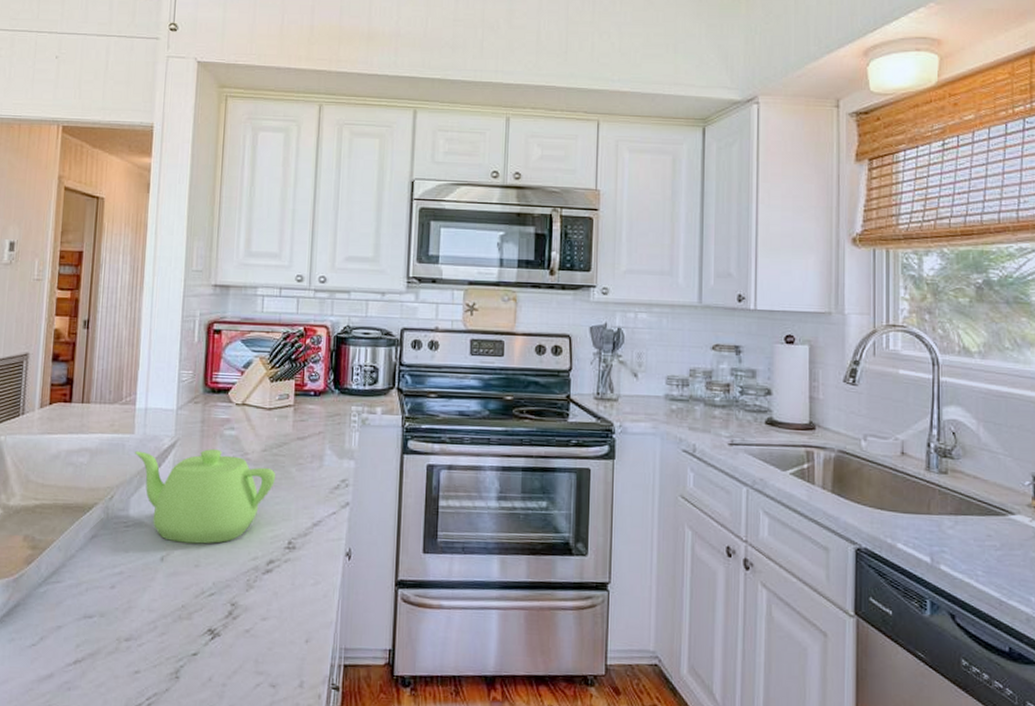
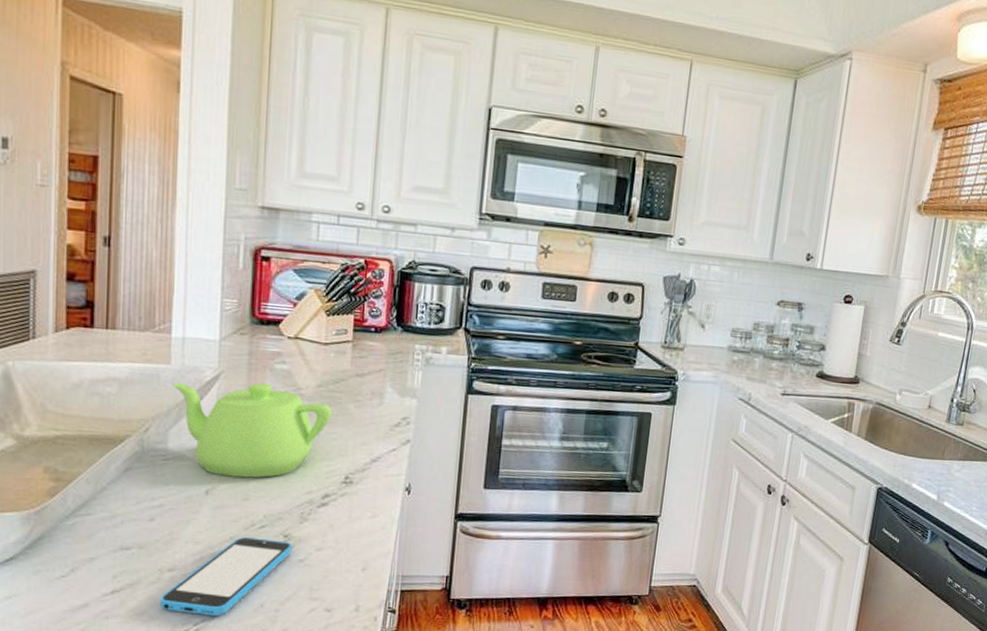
smartphone: none [116,604,239,690] -> present [159,536,293,617]

